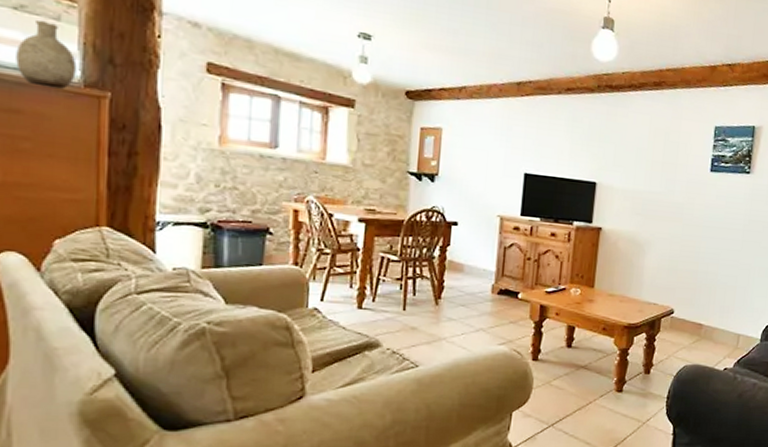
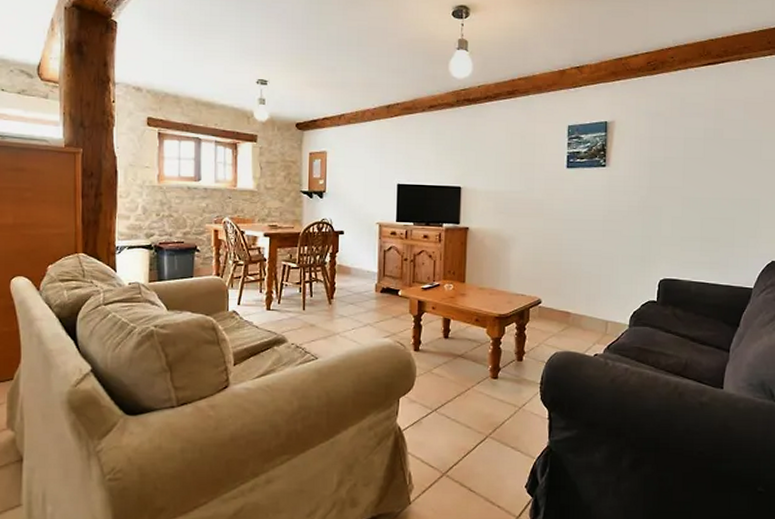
decorative vase: present [16,20,77,89] -> none [20,99,59,150]

